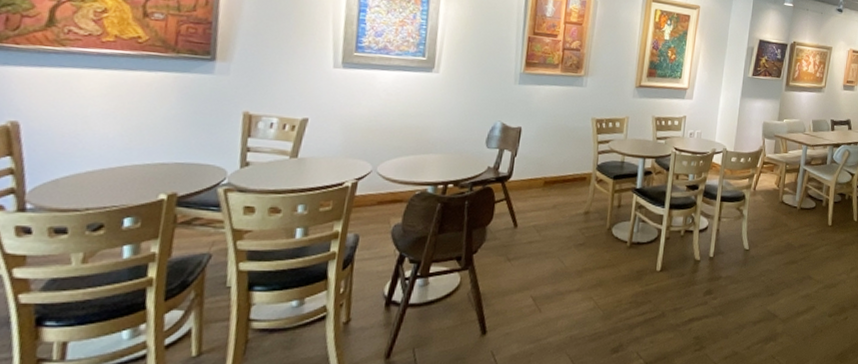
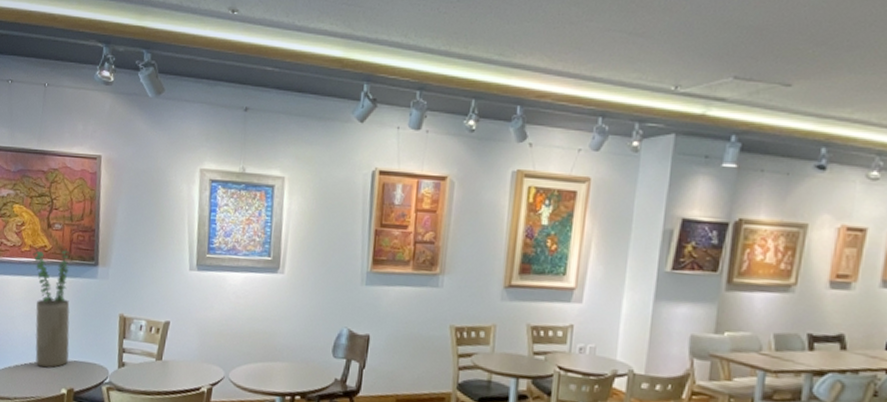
vase: none [119,37,175,173] -> present [32,247,70,368]

